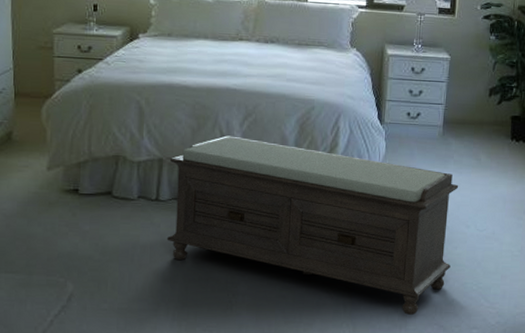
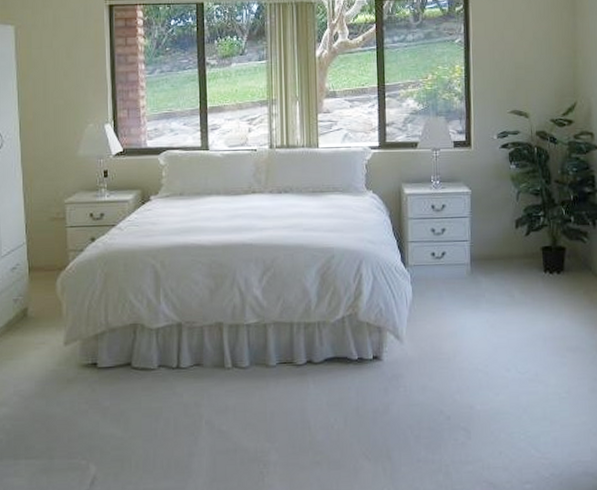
bench: present [166,135,459,315] -> none [188,293,494,473]

